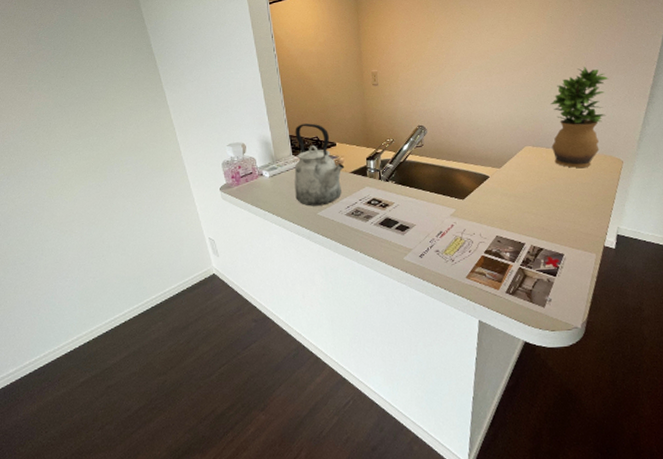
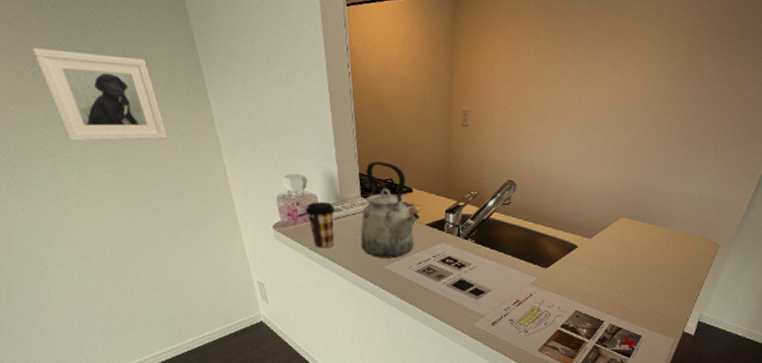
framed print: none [29,66,132,137] -> present [32,48,168,142]
coffee cup: none [246,163,272,204] -> present [305,202,335,249]
potted plant: present [550,67,609,168] -> none [648,136,723,247]

